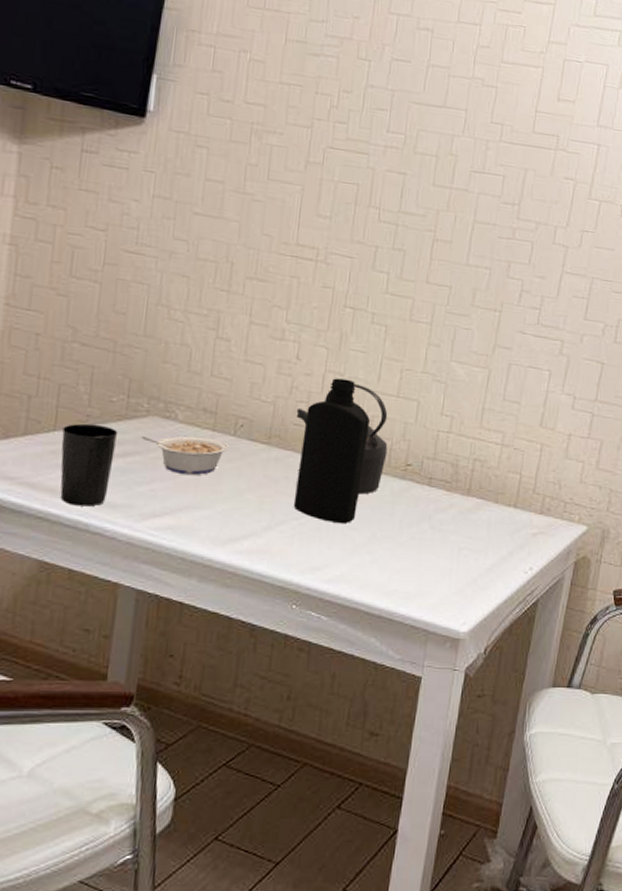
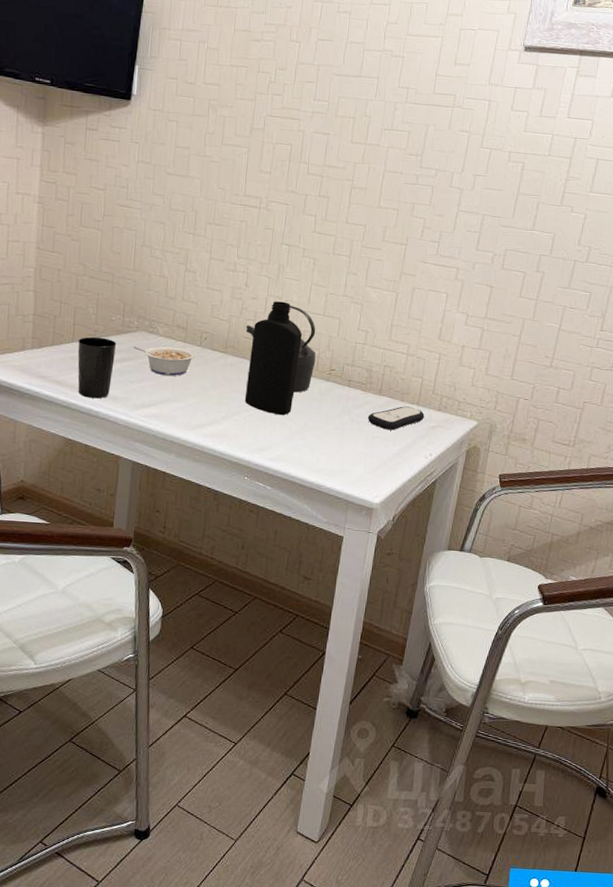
remote control: none [452,509,523,540] -> present [367,406,425,431]

